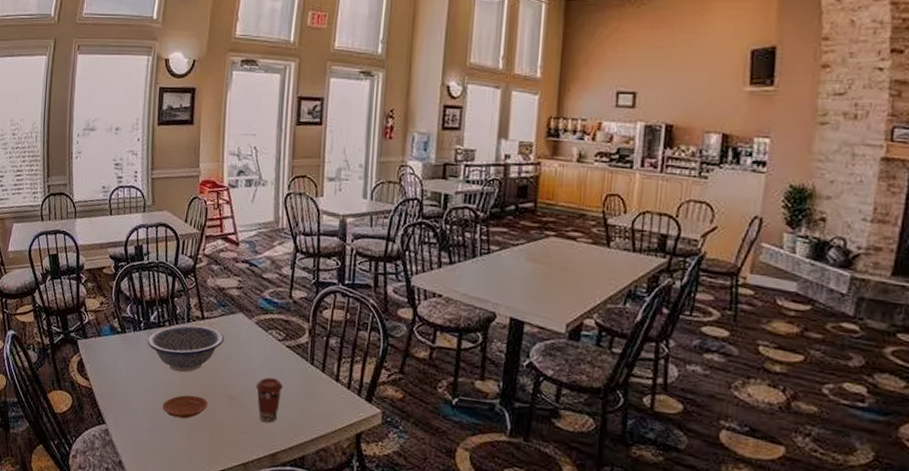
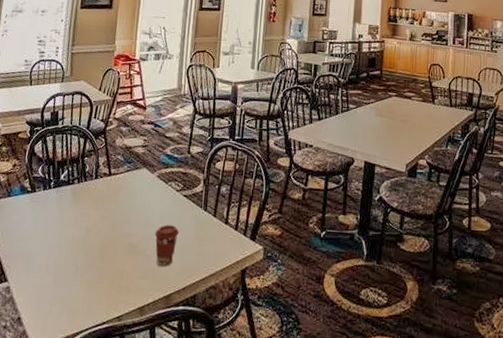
decorative bowl: present [147,324,224,373] -> none [55,181,129,226]
plate: present [162,395,207,419] -> none [65,246,109,270]

